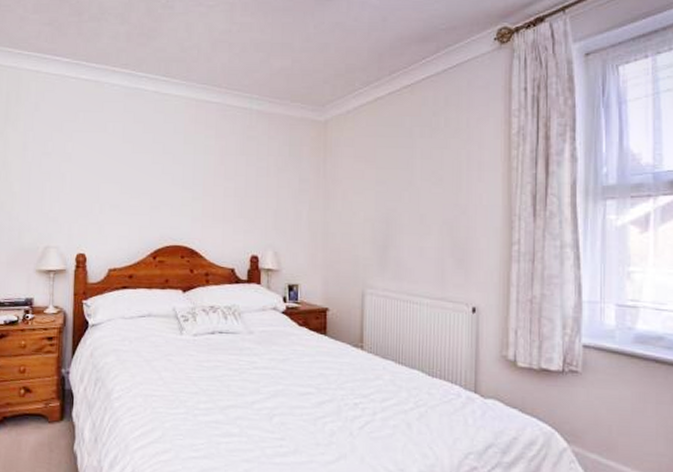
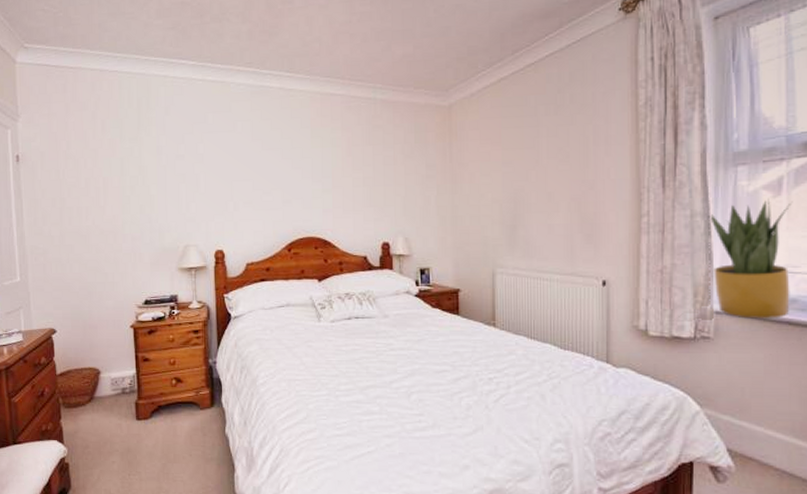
planter: none [578,234,660,356] -> present [708,199,793,319]

